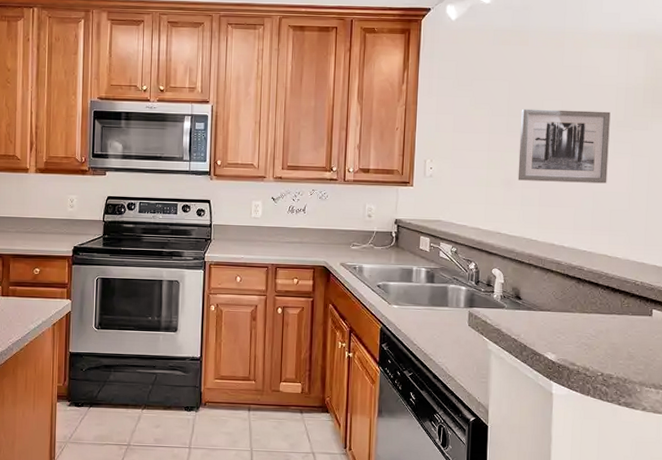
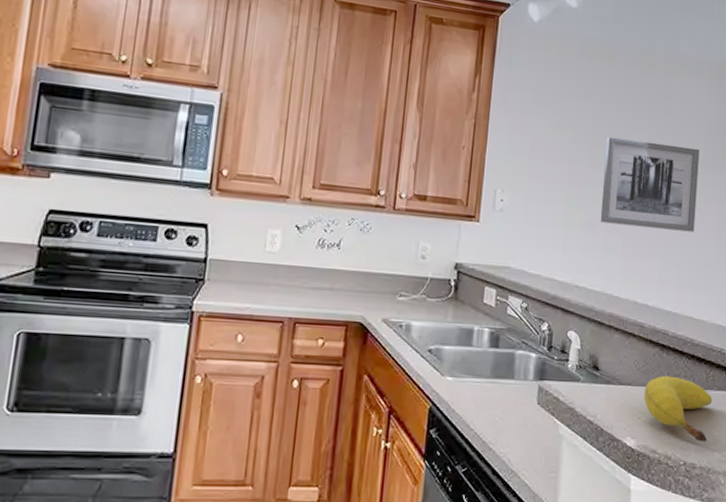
fruit: none [563,303,628,357] -> present [644,375,712,442]

